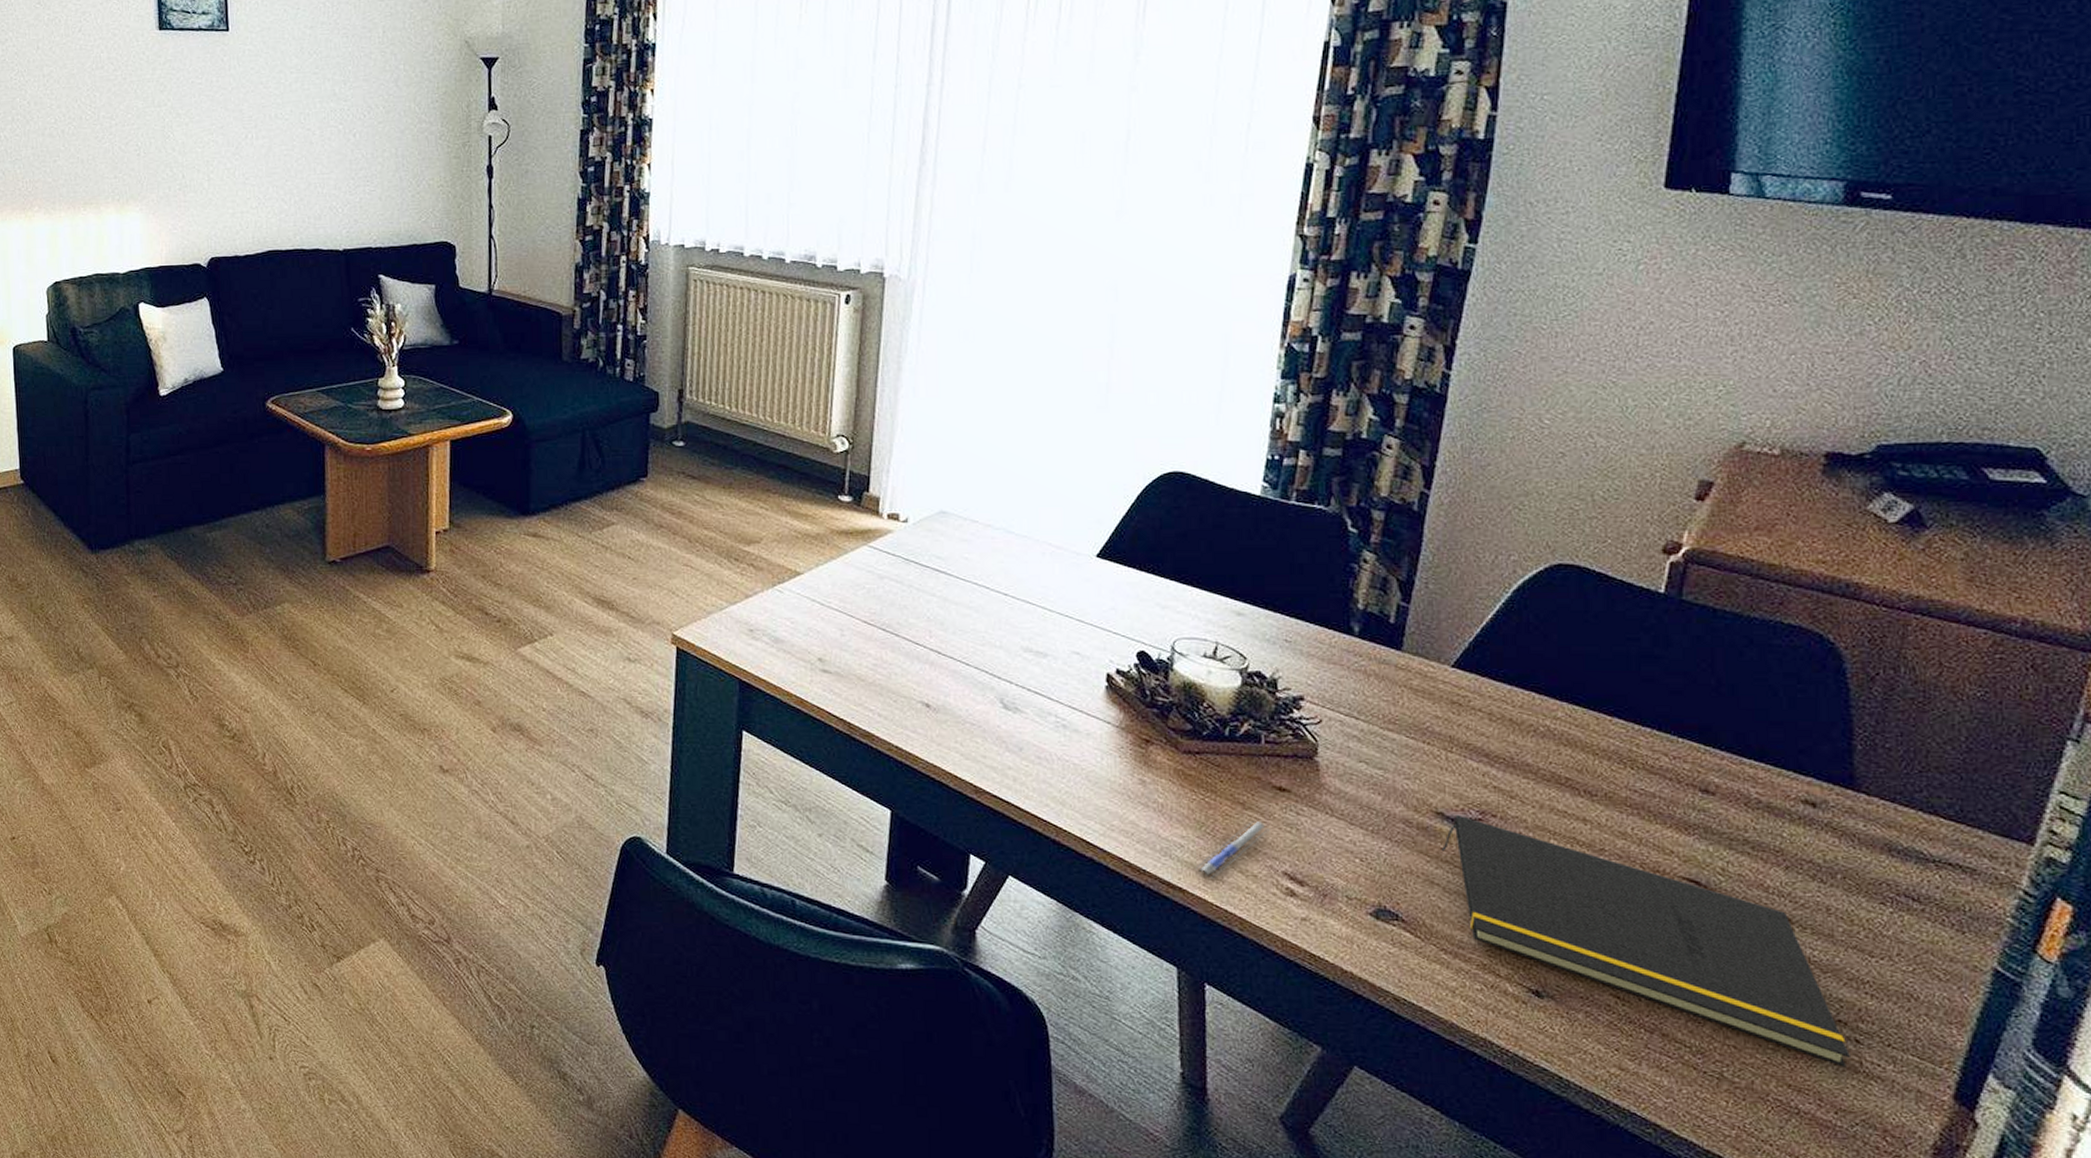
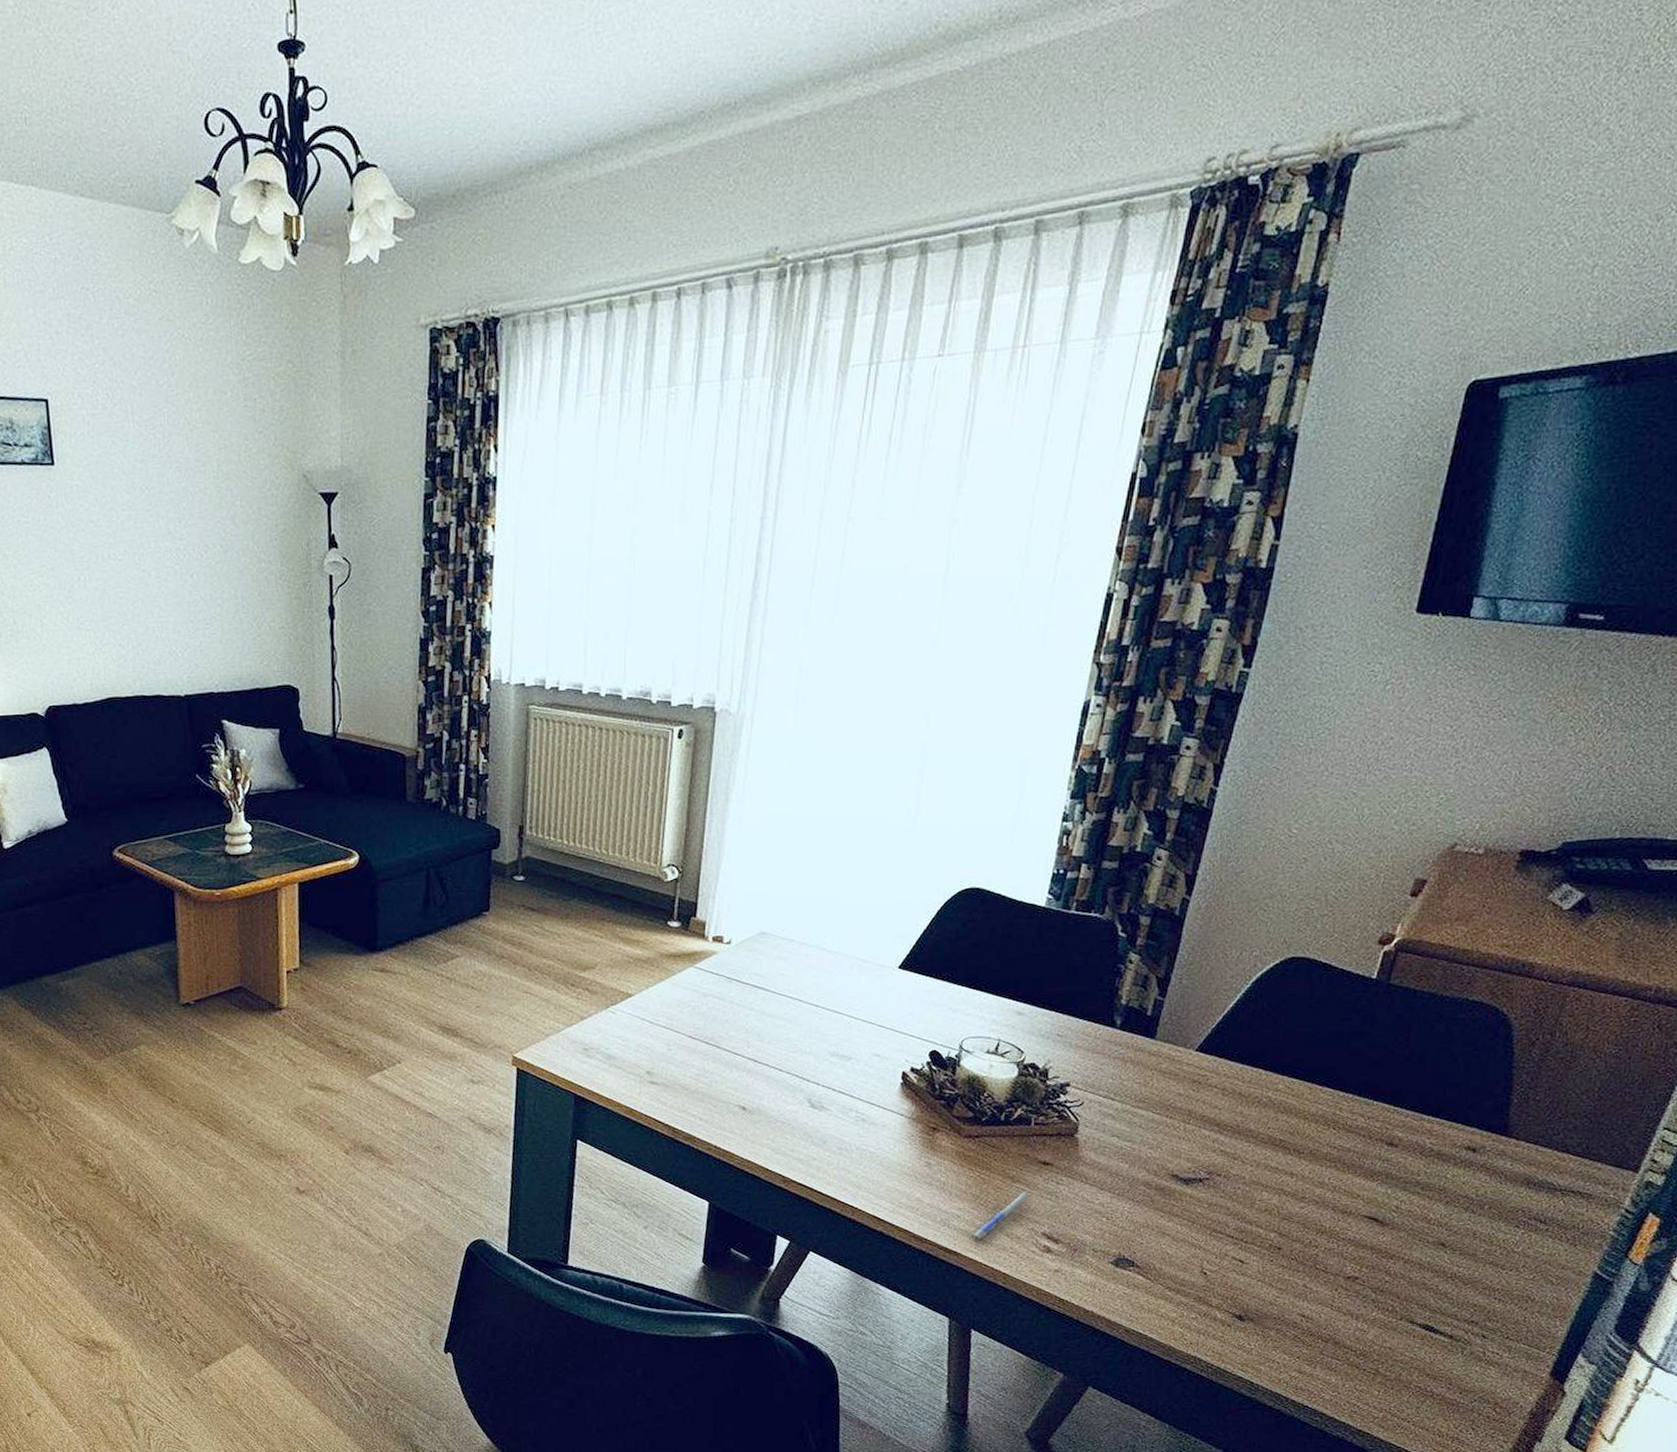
notepad: present [1441,814,1850,1067] -> none [1173,1176,1477,1358]

